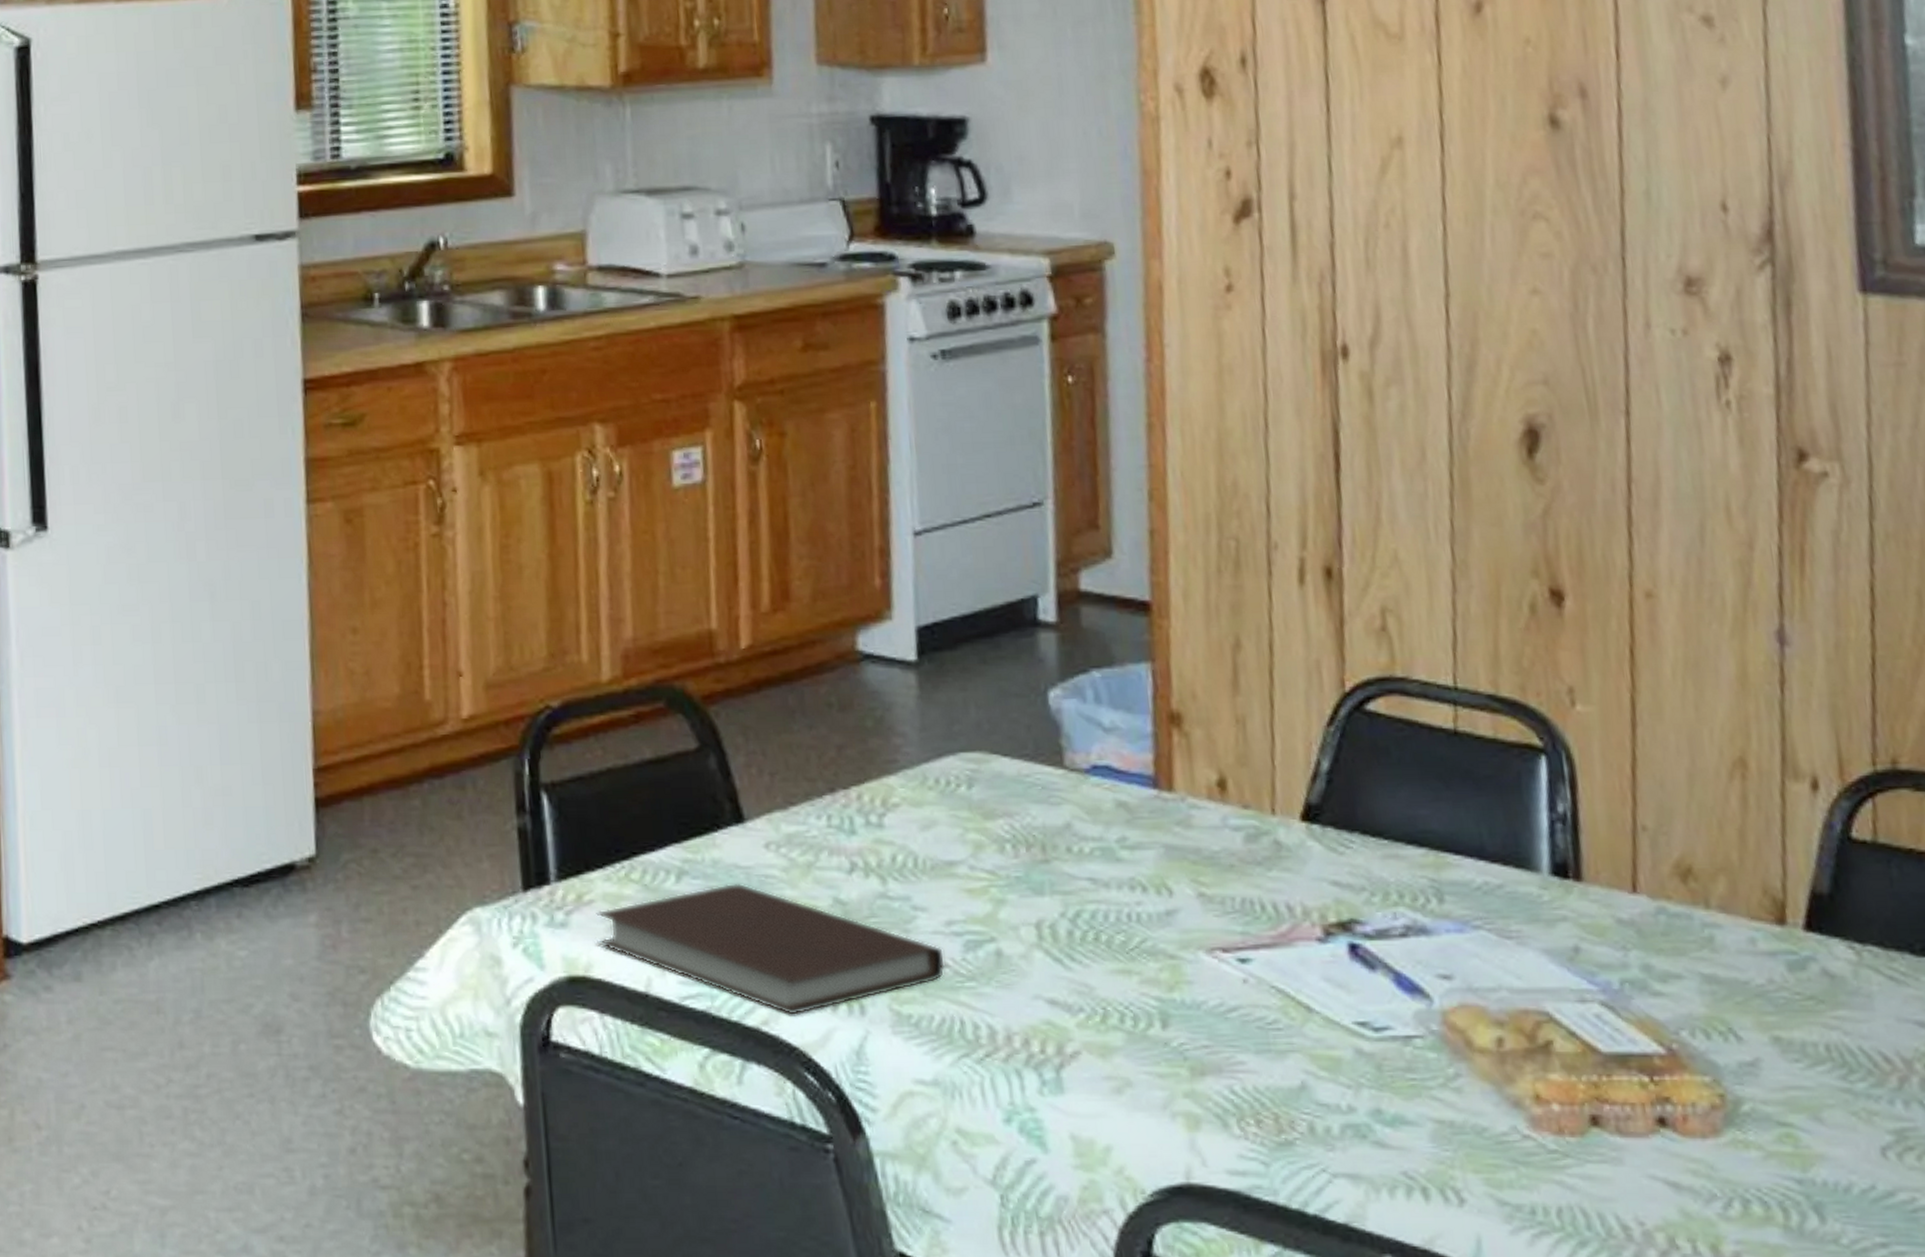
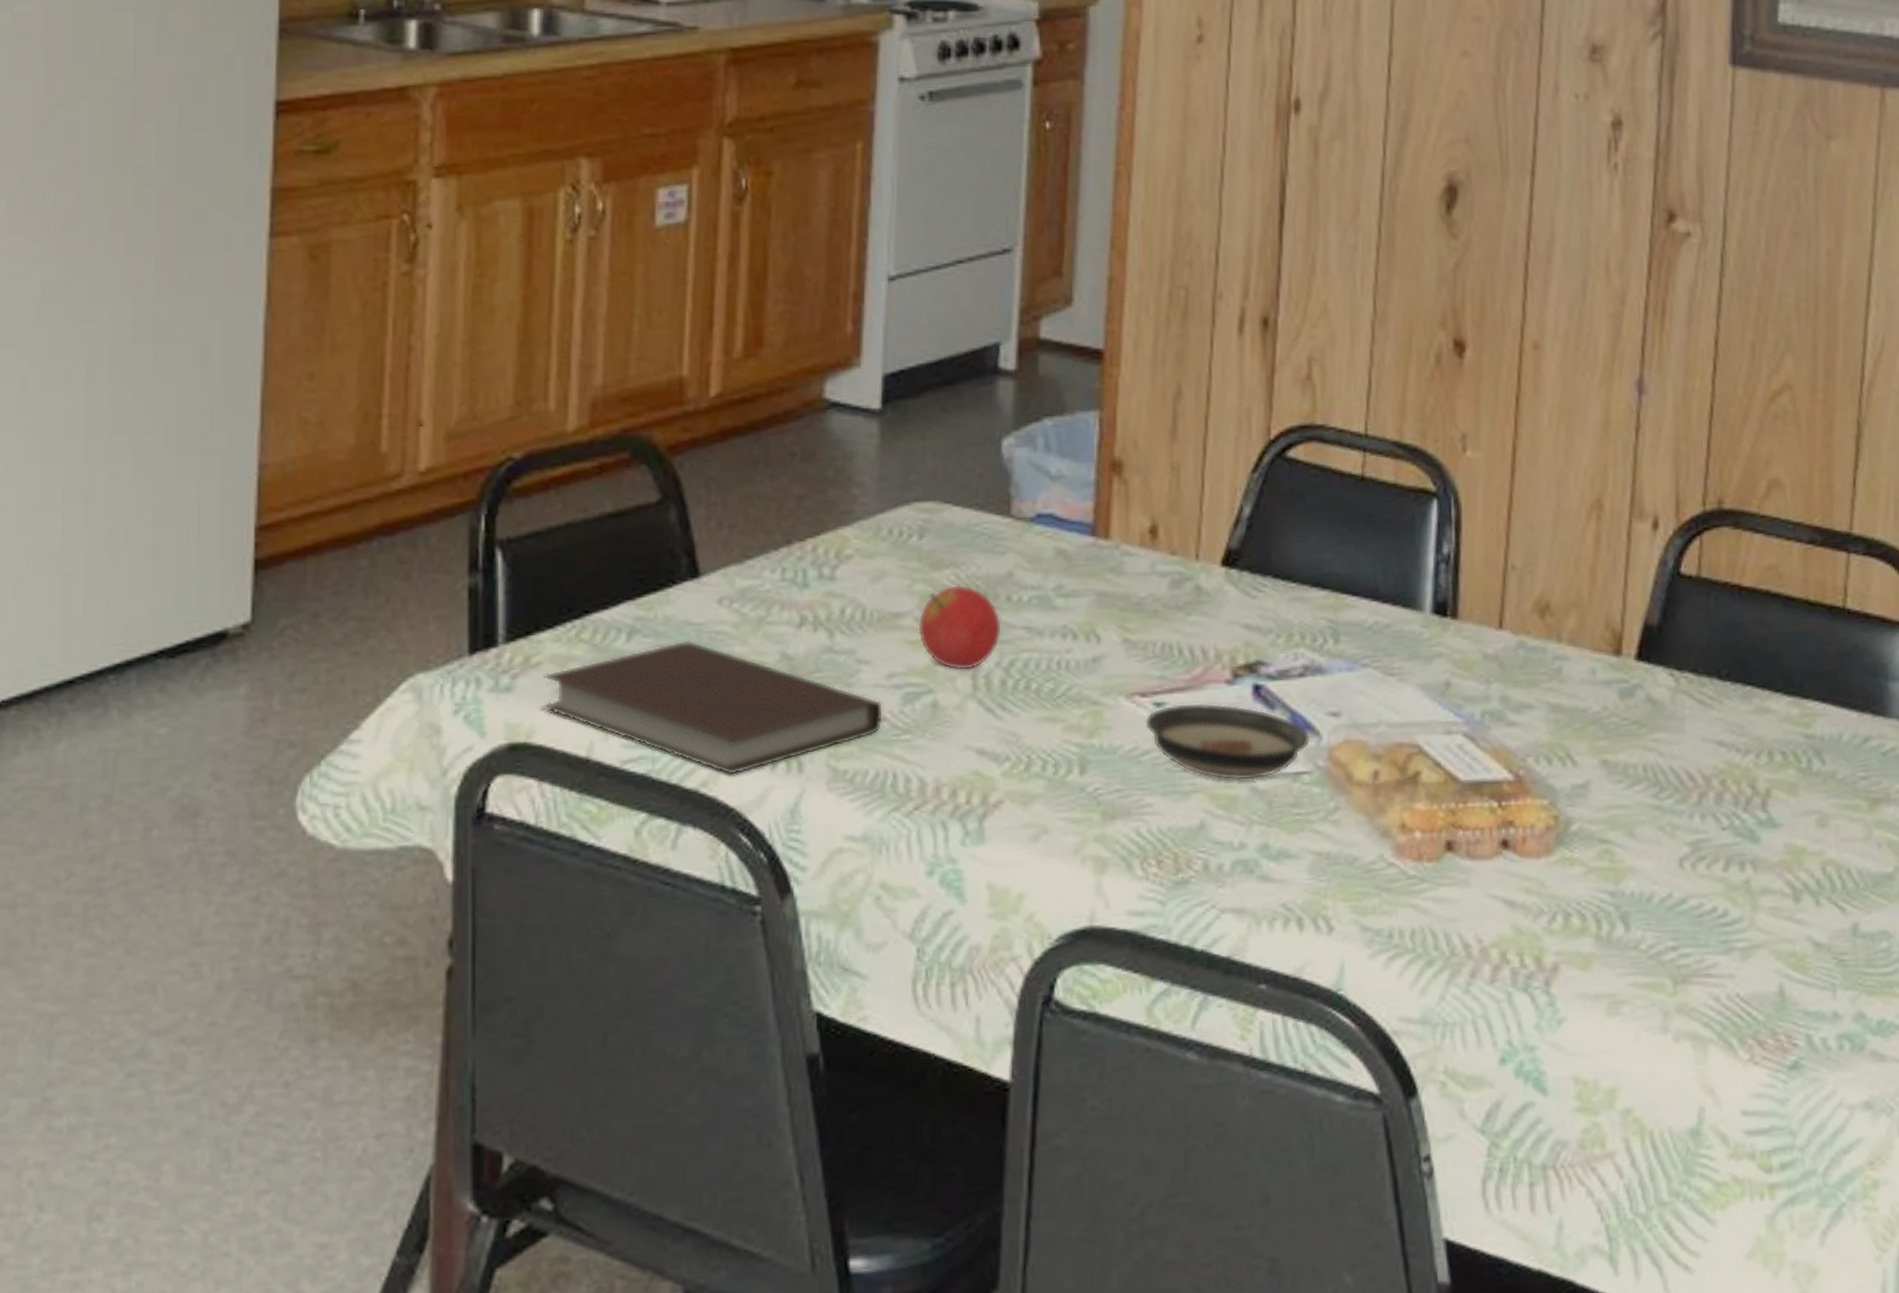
fruit: none [973,834,1064,921] -> present [918,584,1002,671]
saucer: none [1230,959,1421,1042] -> present [1145,702,1311,781]

